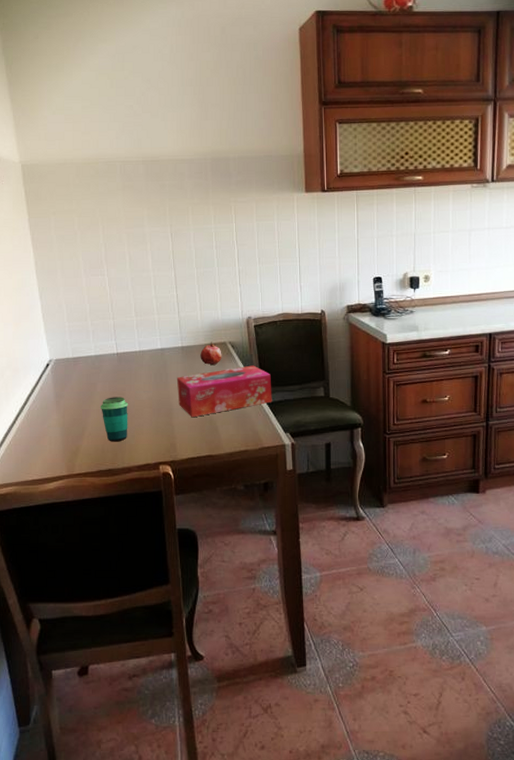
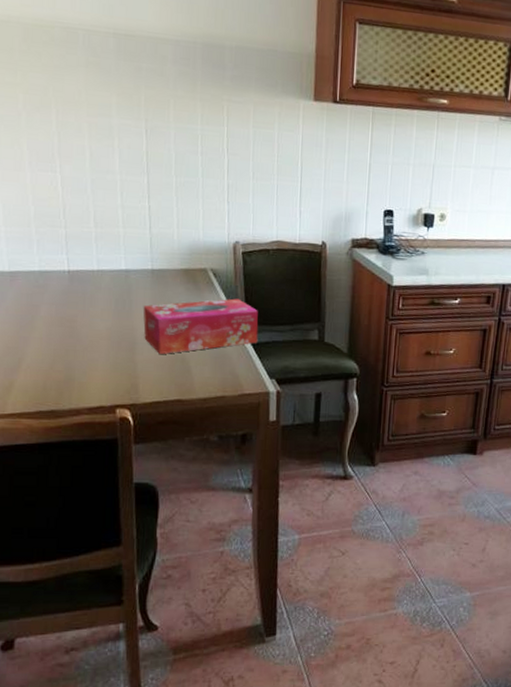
cup: present [100,397,128,442] -> none [43,323,80,378]
fruit: present [200,342,222,365] -> none [174,266,201,294]

